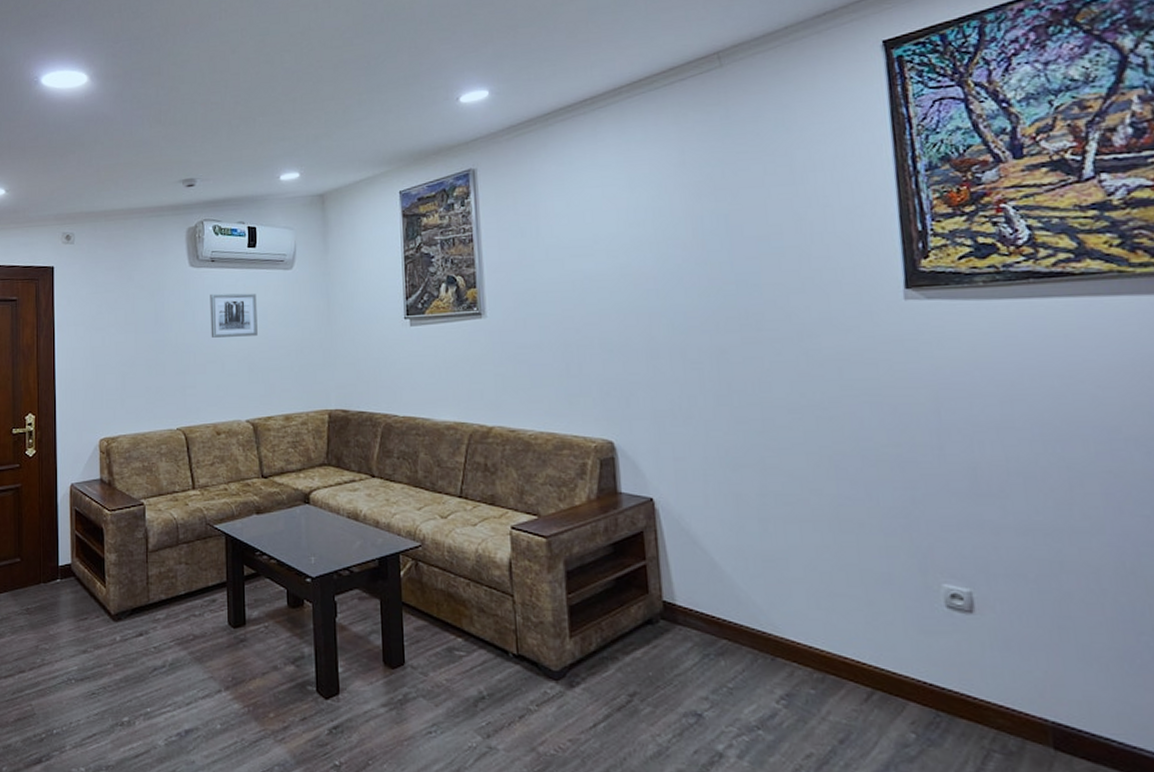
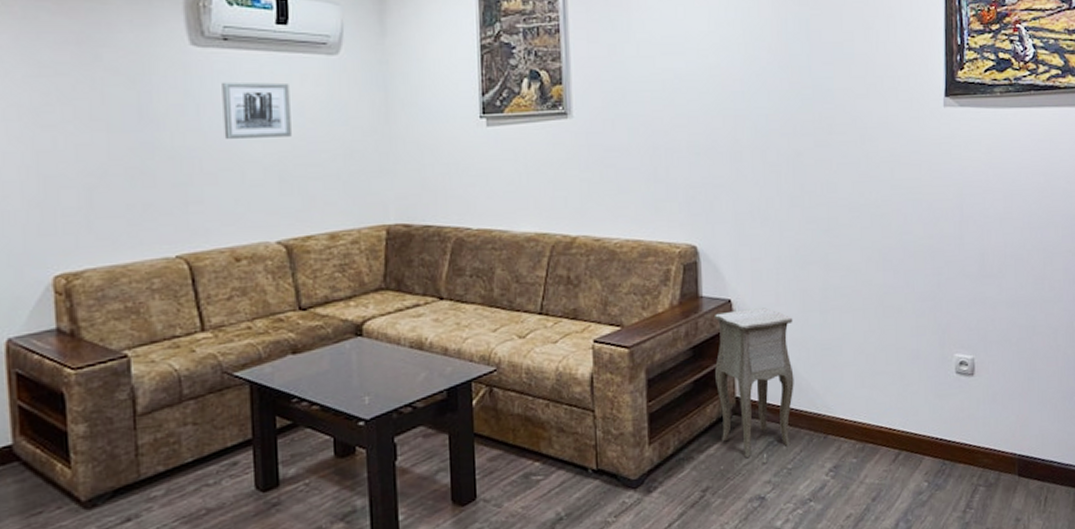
side table: none [636,510,731,678] -> present [715,307,794,464]

